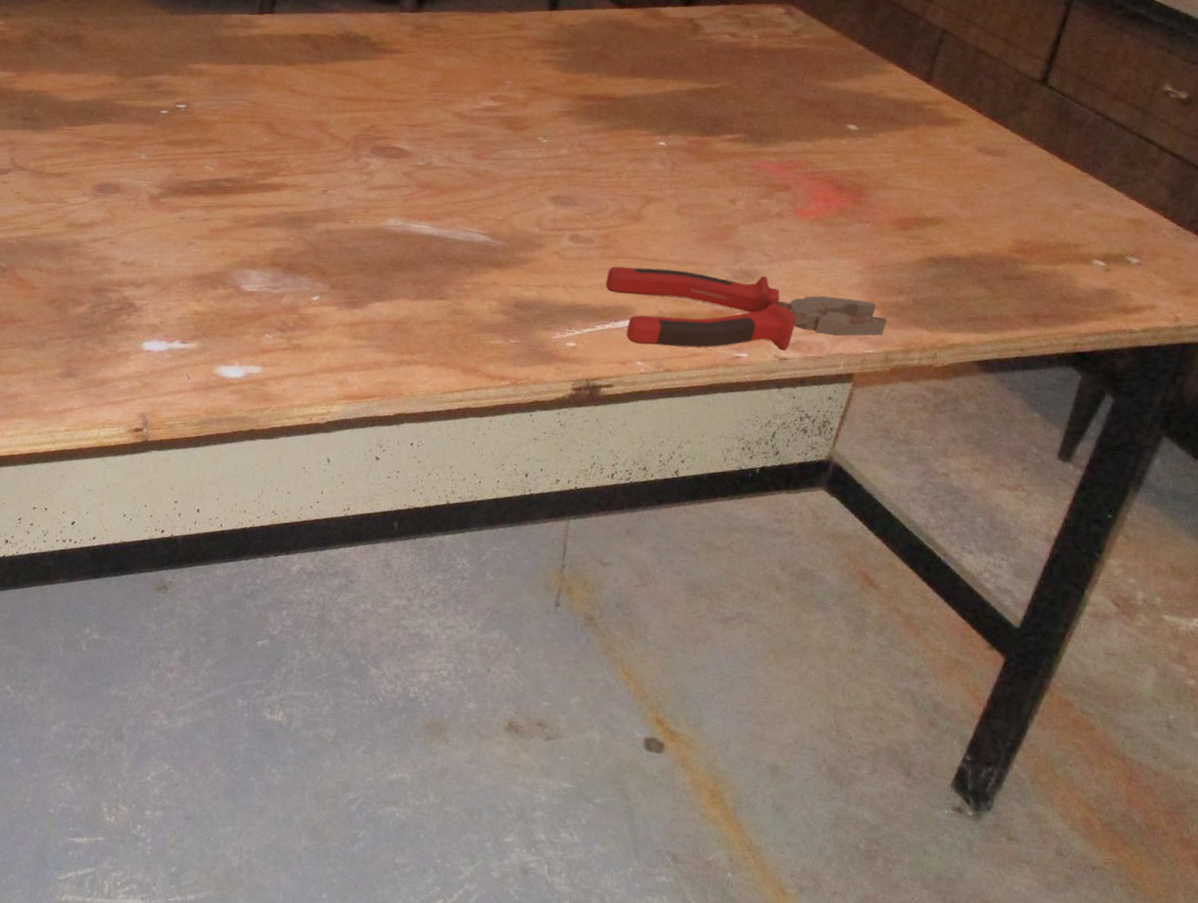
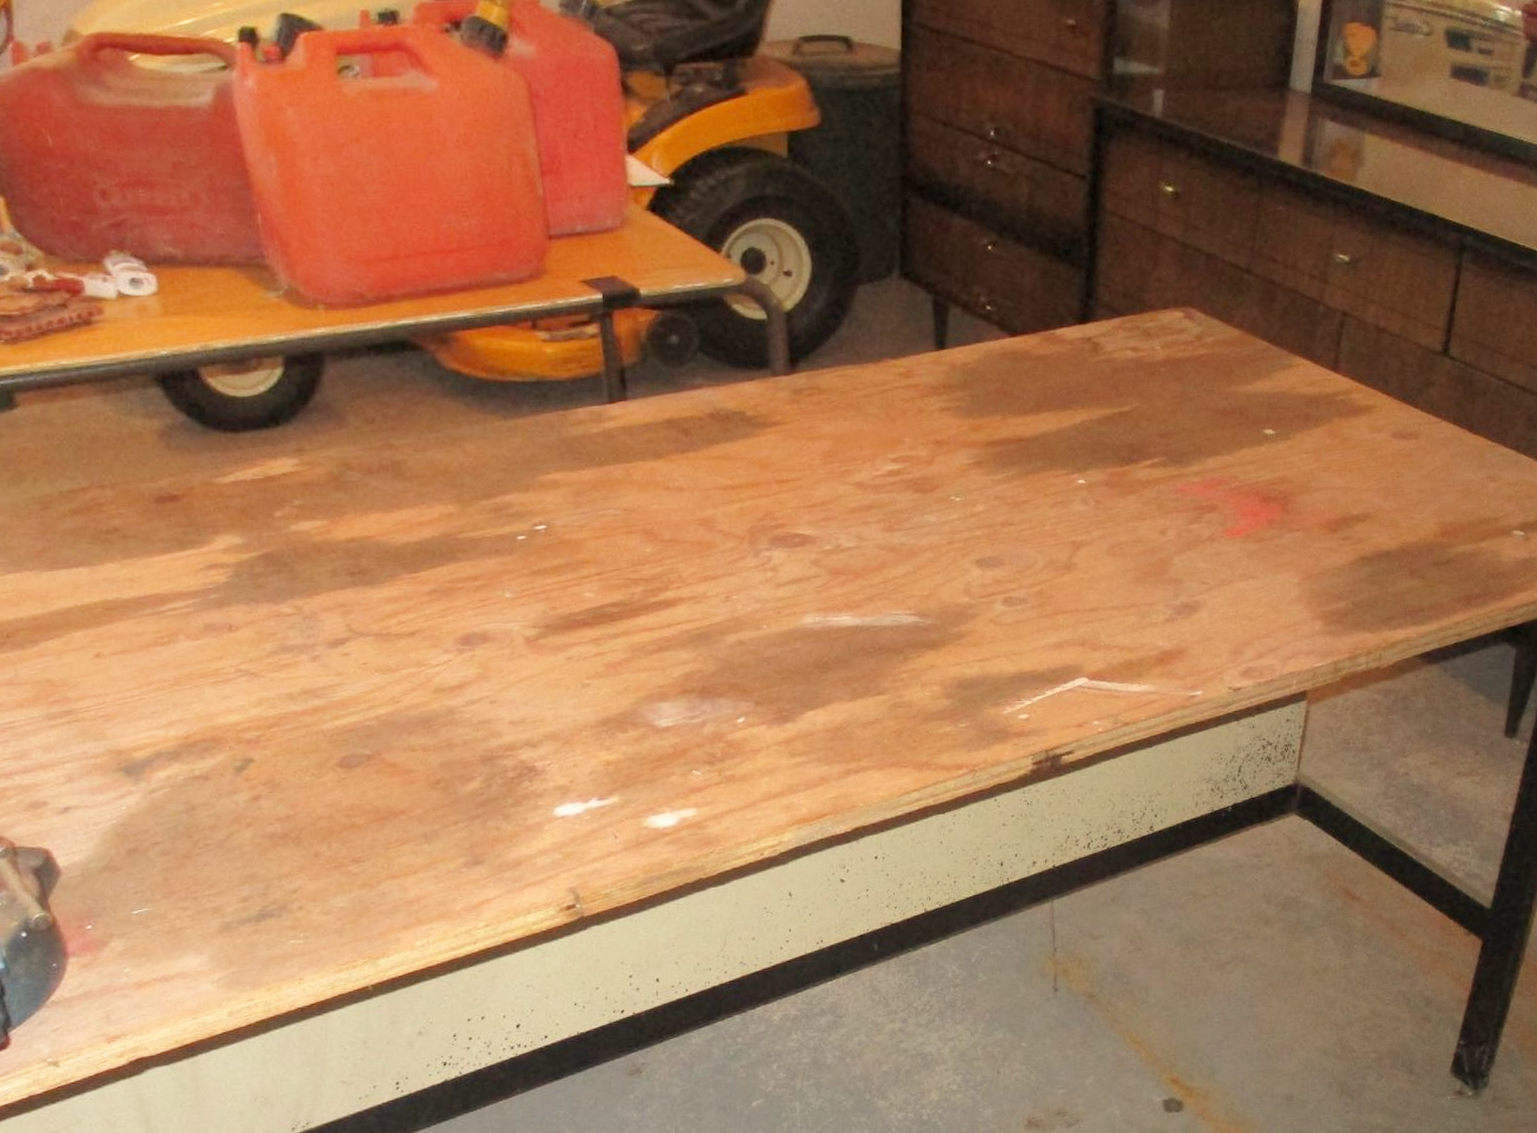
pliers: present [606,266,887,350] -> none [1048,605,1331,702]

